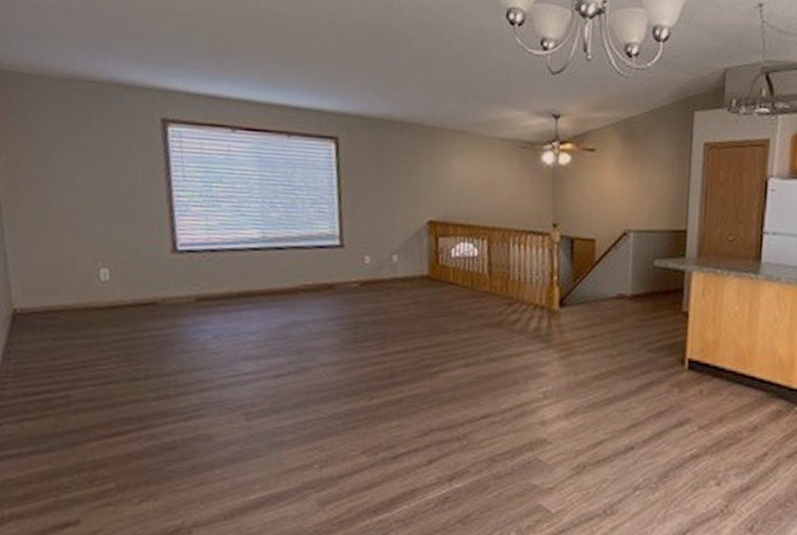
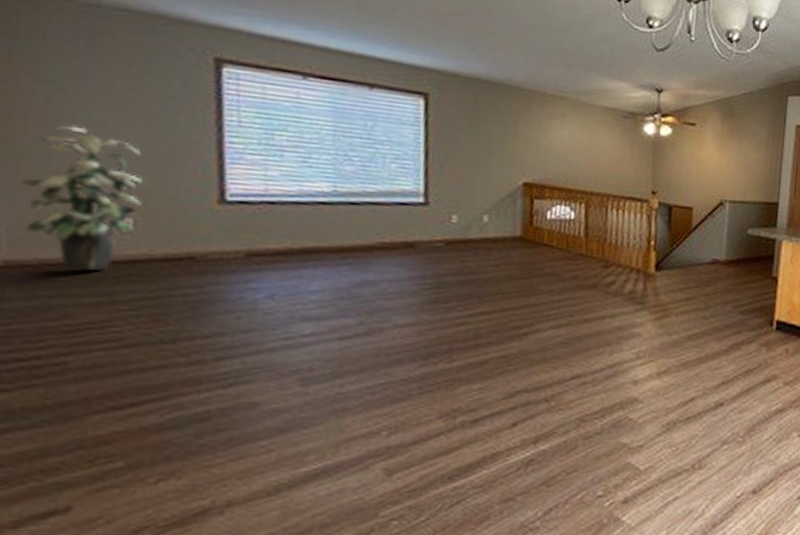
indoor plant: none [24,188,115,317] -> present [16,125,144,272]

